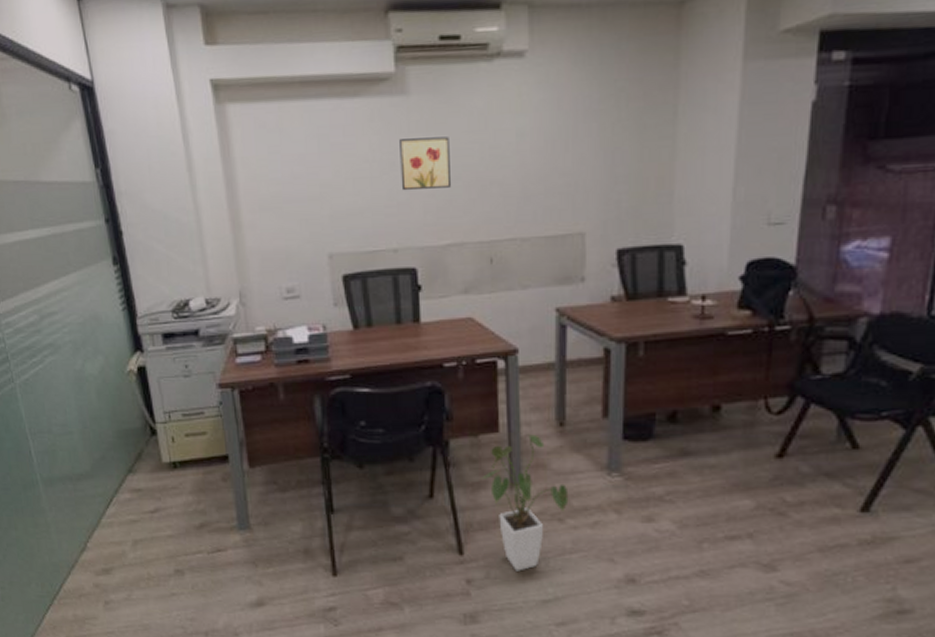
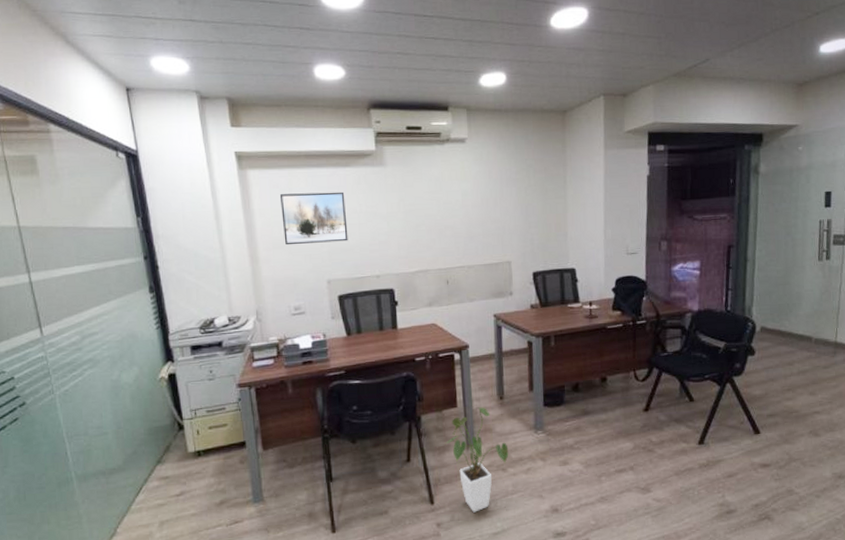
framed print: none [267,132,356,207] -> present [279,191,348,245]
wall art: present [399,137,451,191] -> none [380,195,417,234]

